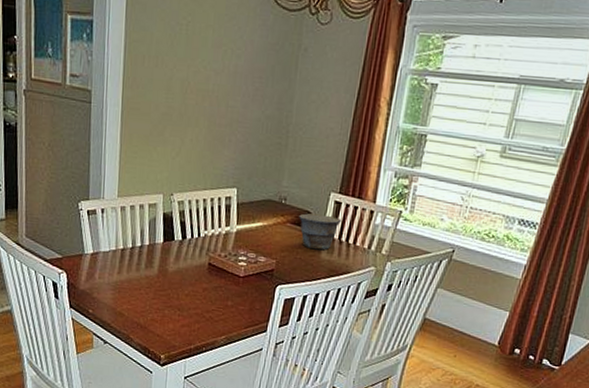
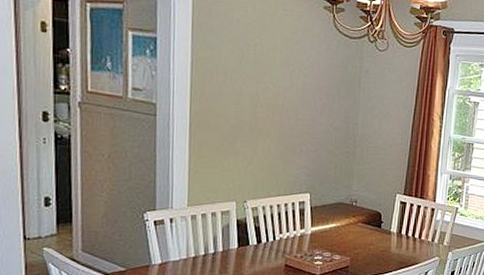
bowl: present [299,213,342,250] -> none [369,213,407,246]

